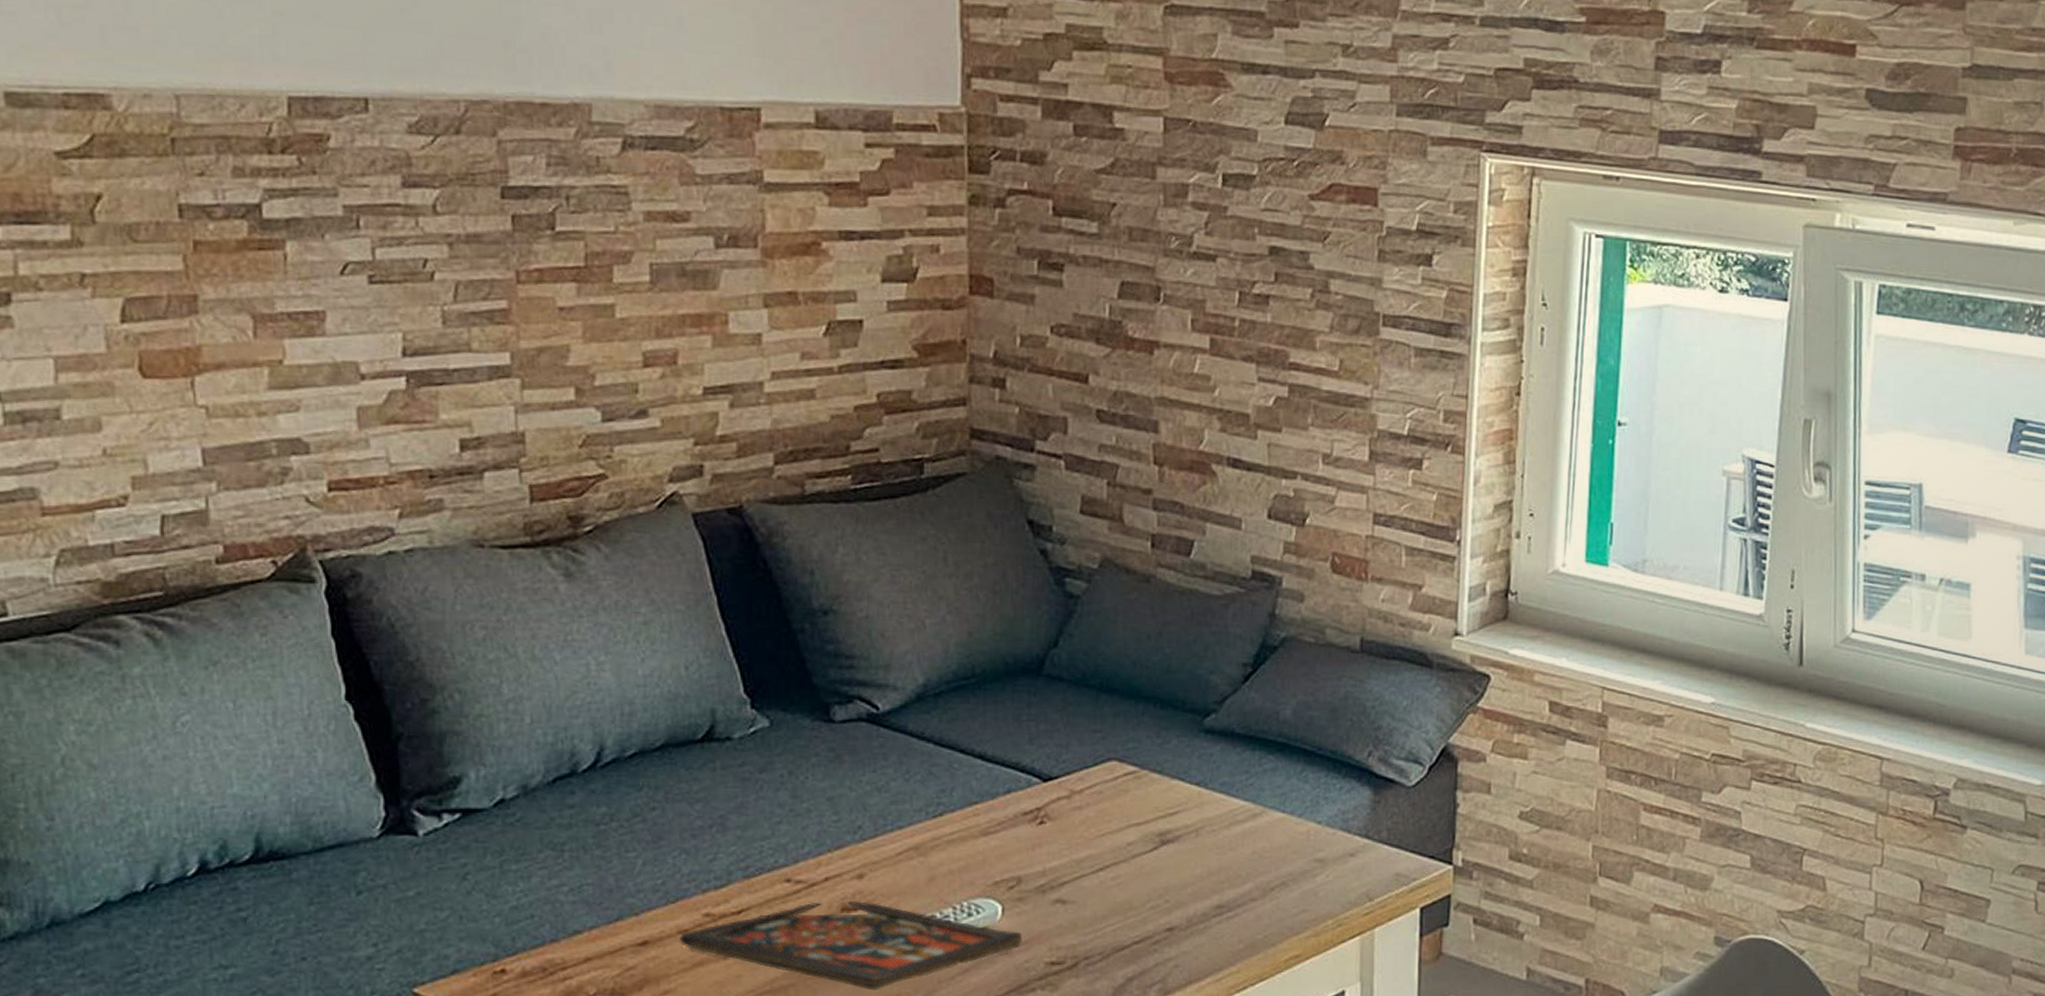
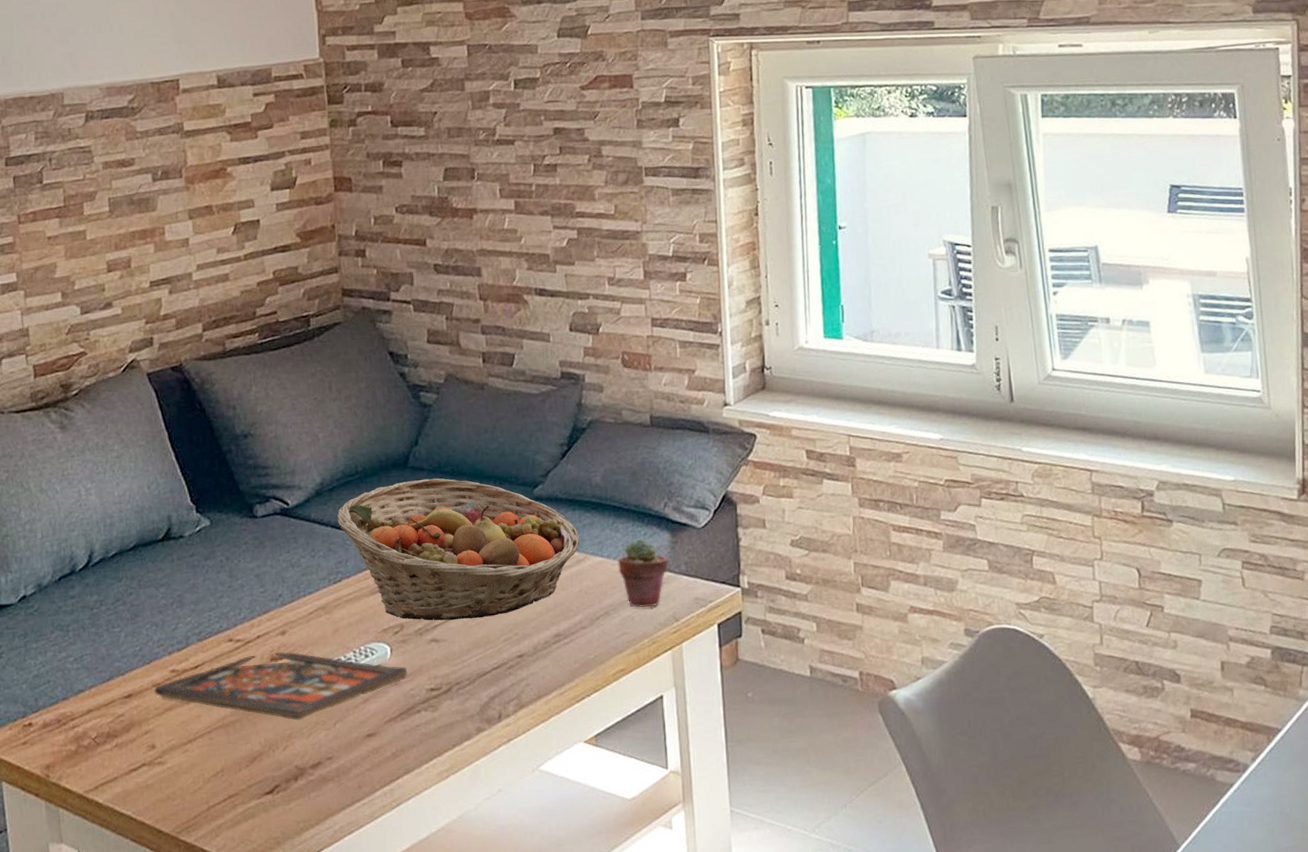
fruit basket: none [944,692,1258,878] -> present [337,478,580,621]
potted succulent: none [1303,794,1368,881] -> present [618,539,669,608]

